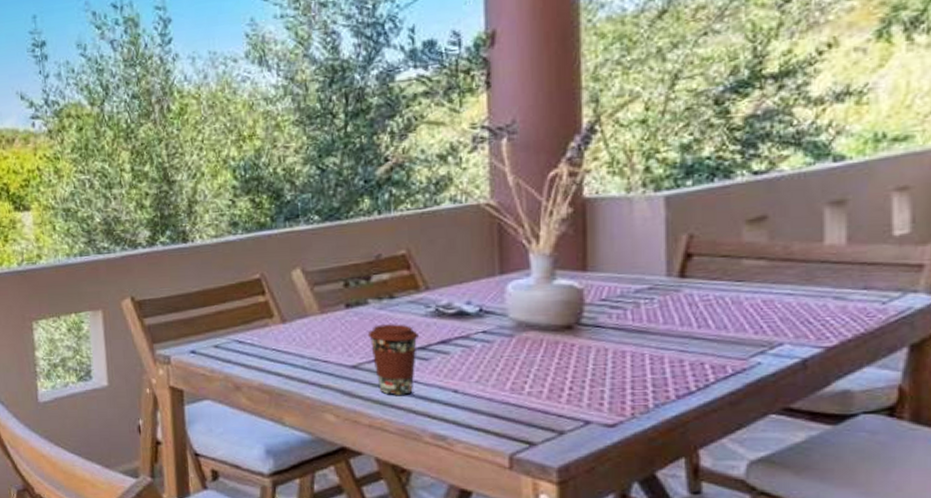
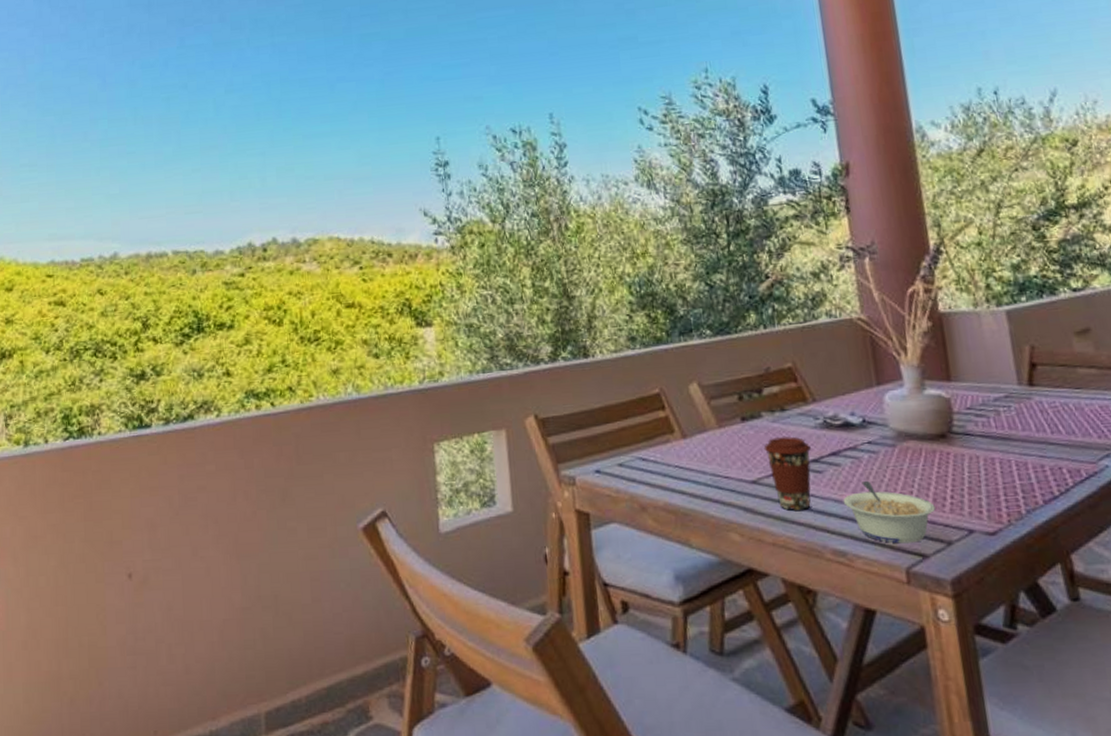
legume: none [448,369,550,431] -> present [843,480,936,544]

